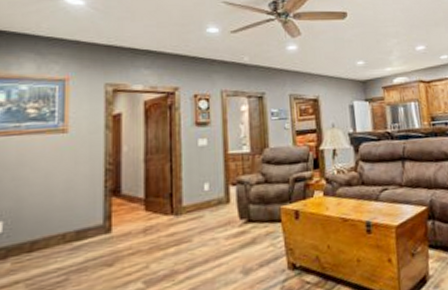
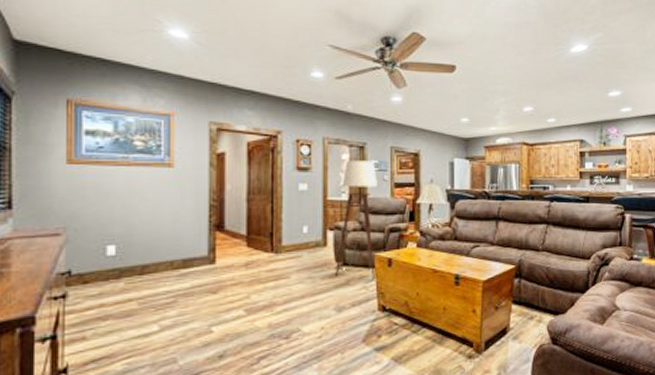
floor lamp: none [240,110,282,236] -> present [336,161,377,280]

